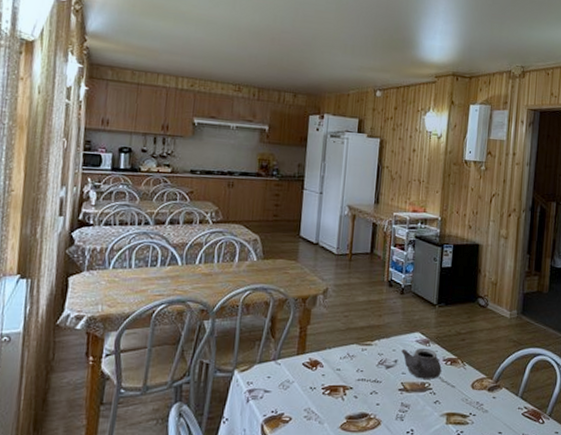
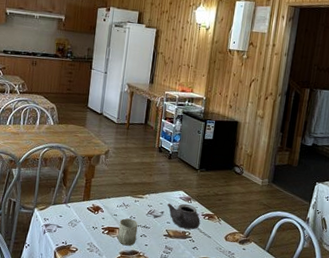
cup: none [342,373,367,408] -> present [117,218,138,246]

